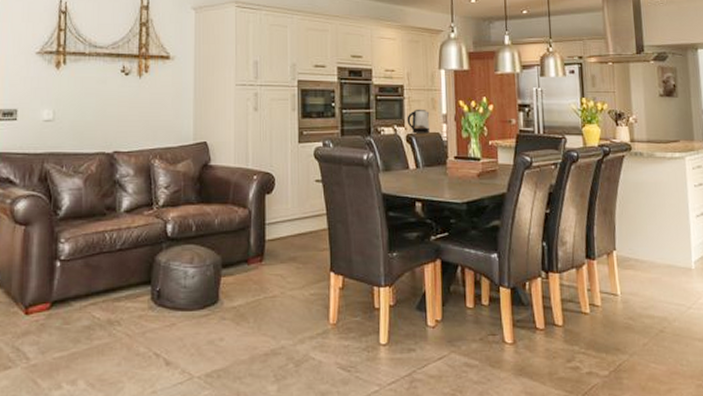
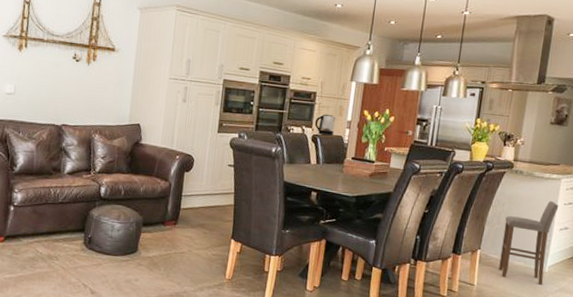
bar stool: none [635,183,693,285] -> present [499,200,559,285]

